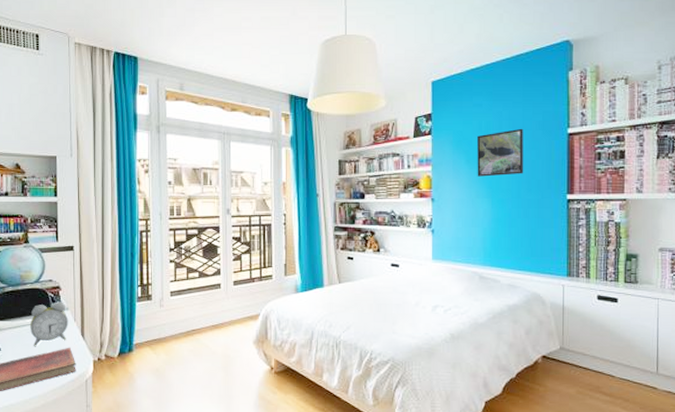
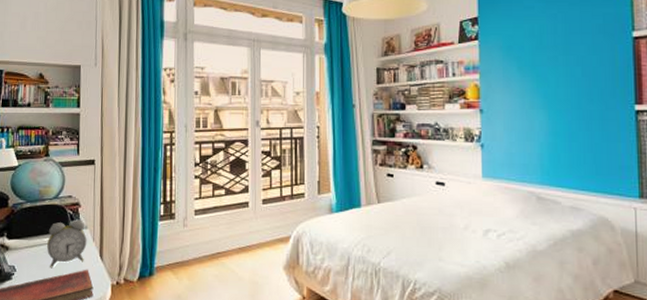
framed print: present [477,128,524,177] -> none [530,32,584,85]

